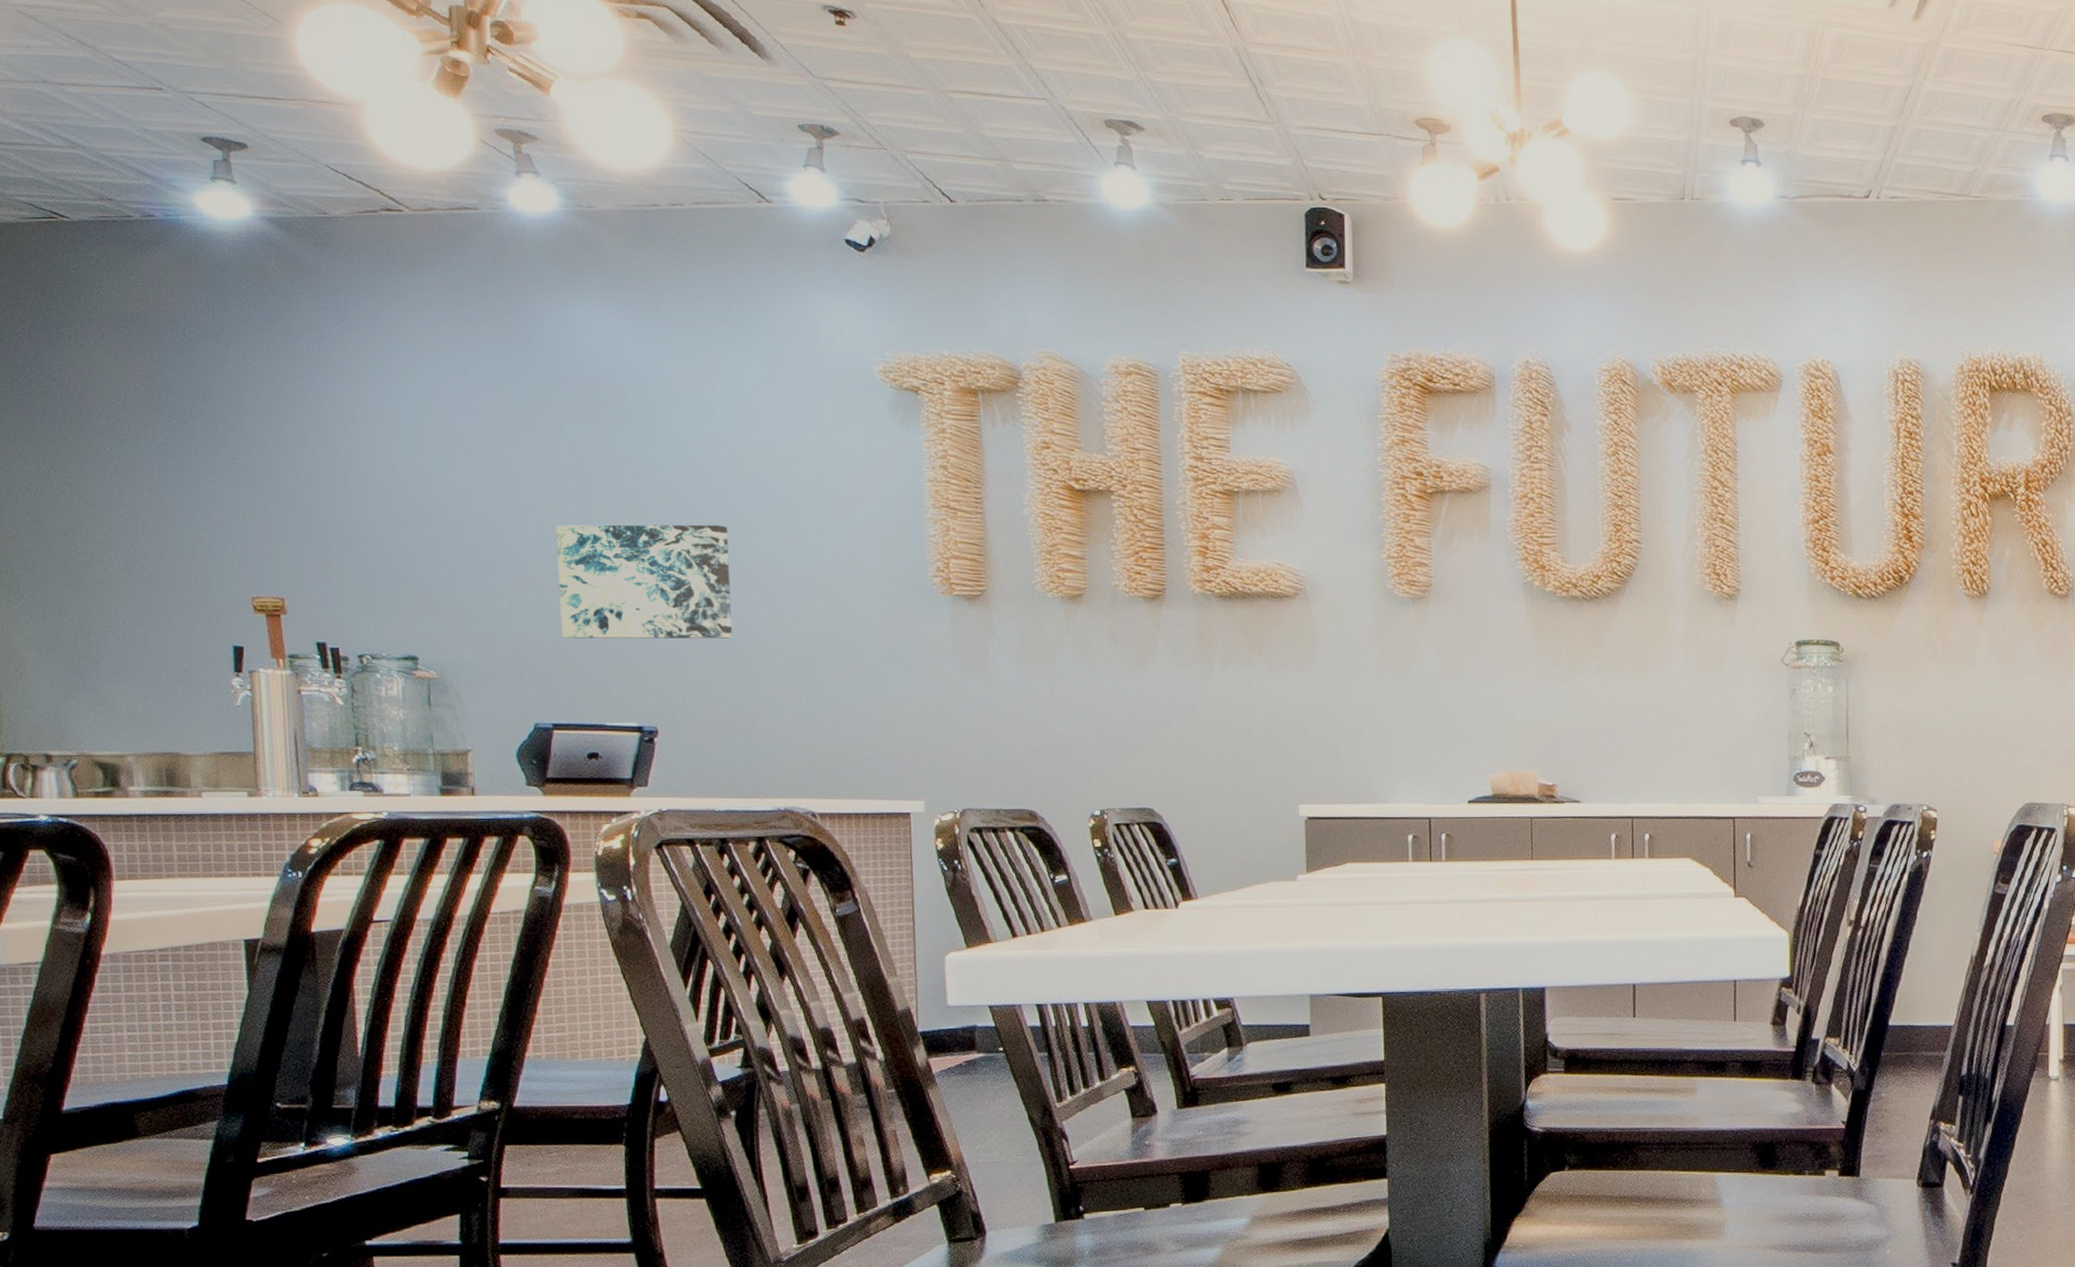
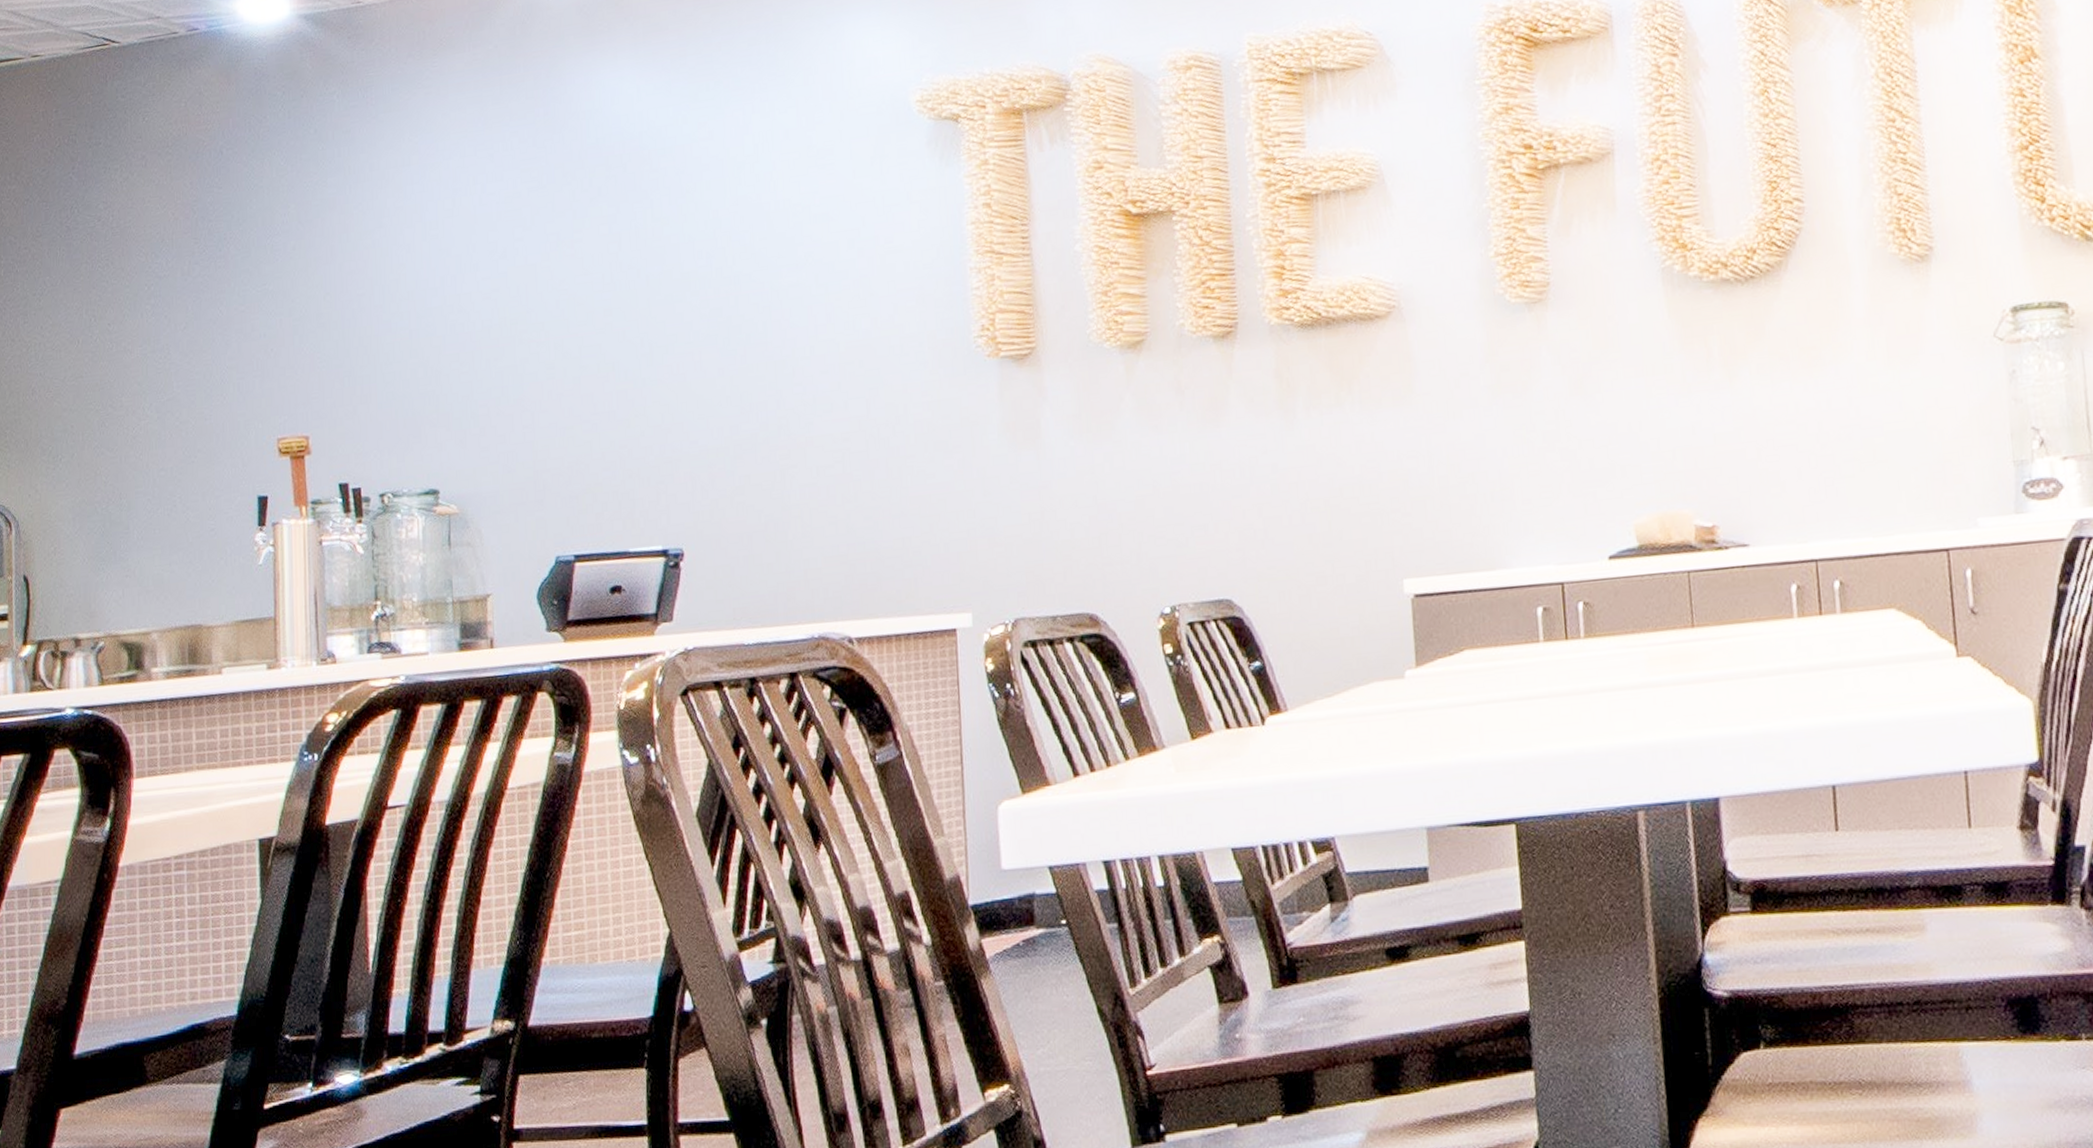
wall art: present [556,524,732,639] -> none [580,302,762,453]

